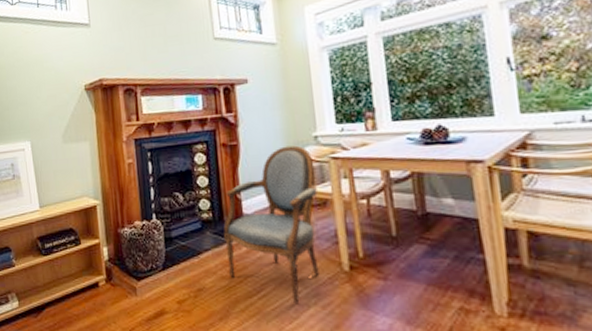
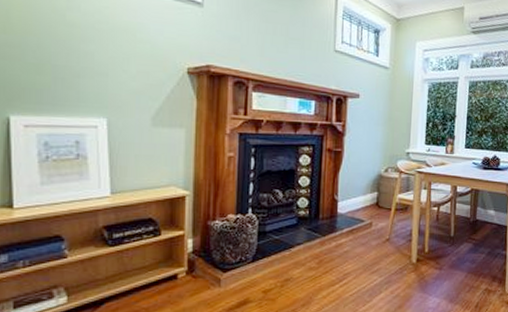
armchair: present [223,145,320,304] -> none [317,158,403,290]

